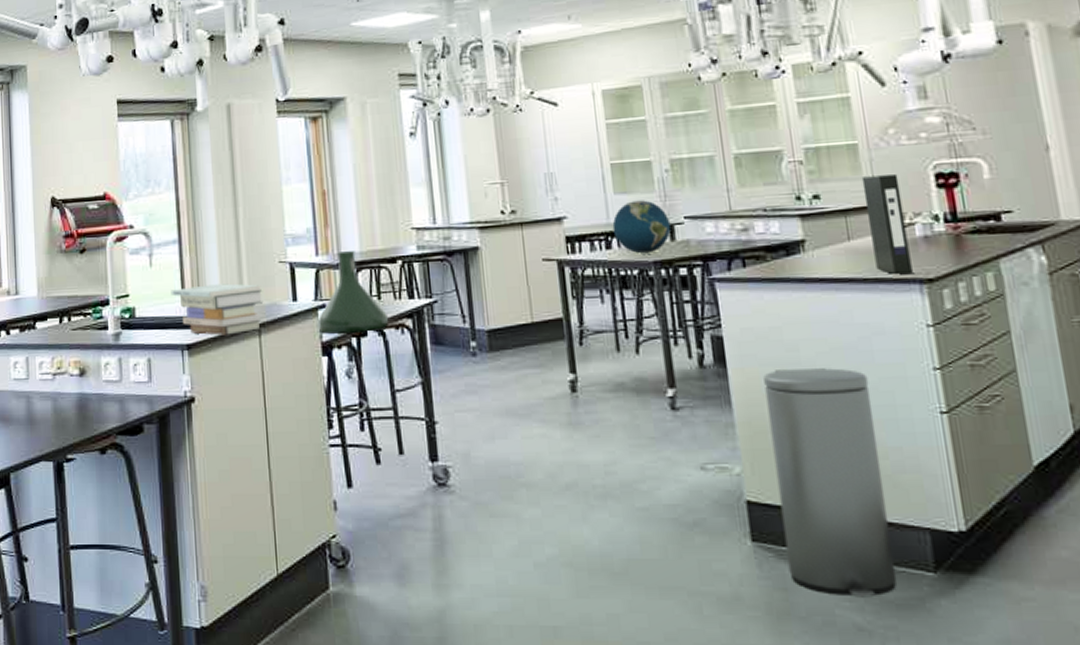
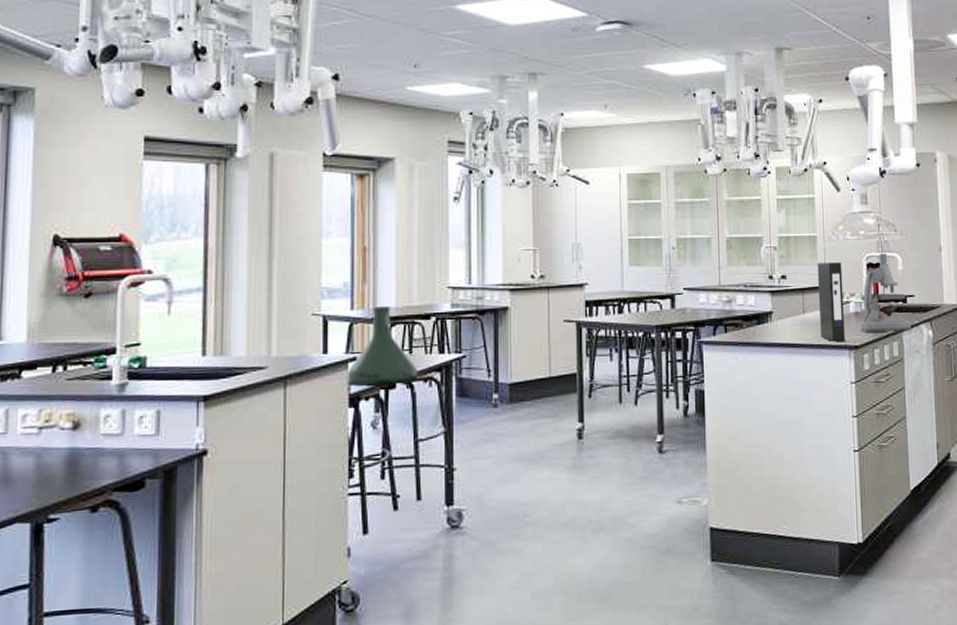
books: present [170,283,264,336] -> none [189,334,292,387]
globe: present [612,200,671,254] -> none [625,272,673,319]
pedal bin: present [763,368,897,598] -> none [732,416,813,601]
microscope: none [933,158,1014,261] -> present [861,253,912,332]

